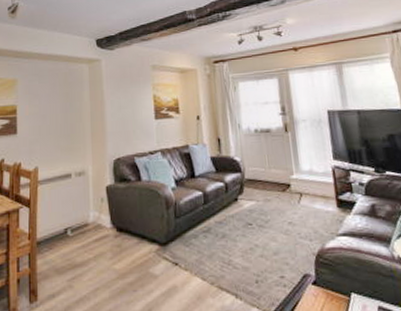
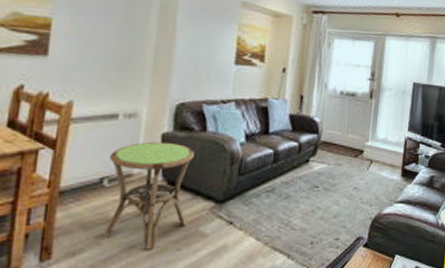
side table: none [70,193,138,292] -> present [103,141,194,250]

